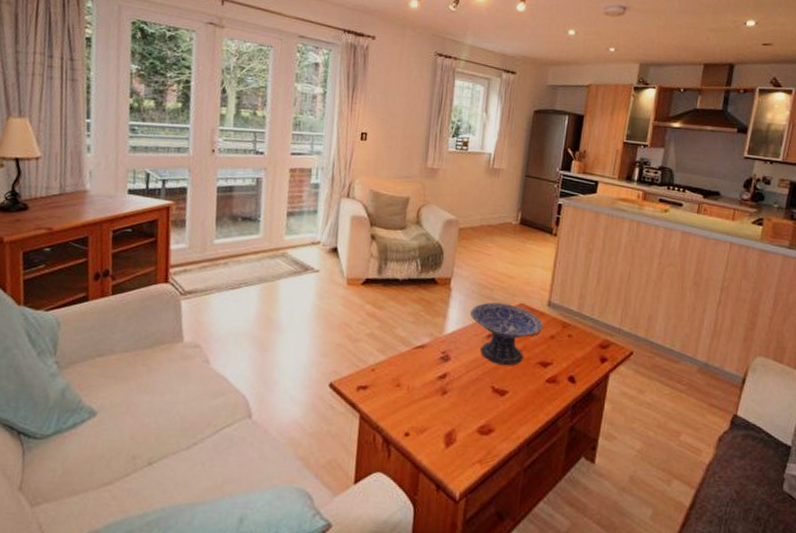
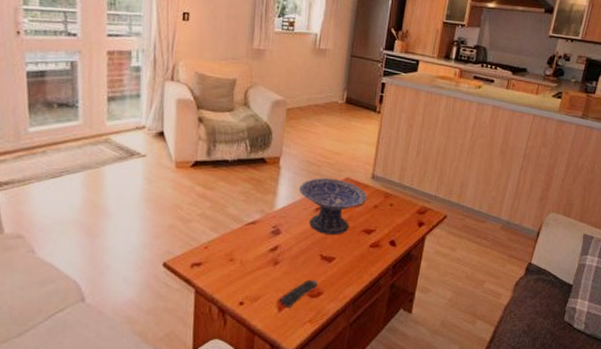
remote control: none [447,413,488,444] -> present [279,279,318,308]

